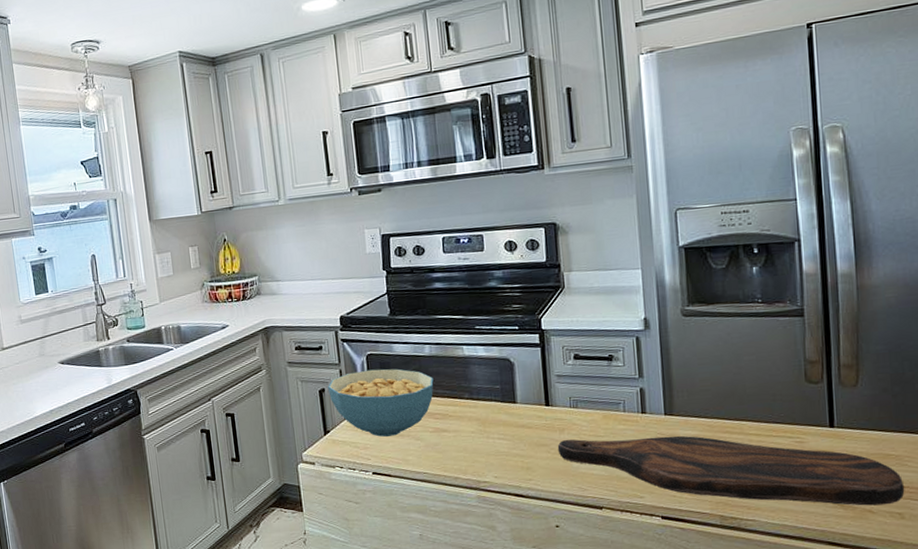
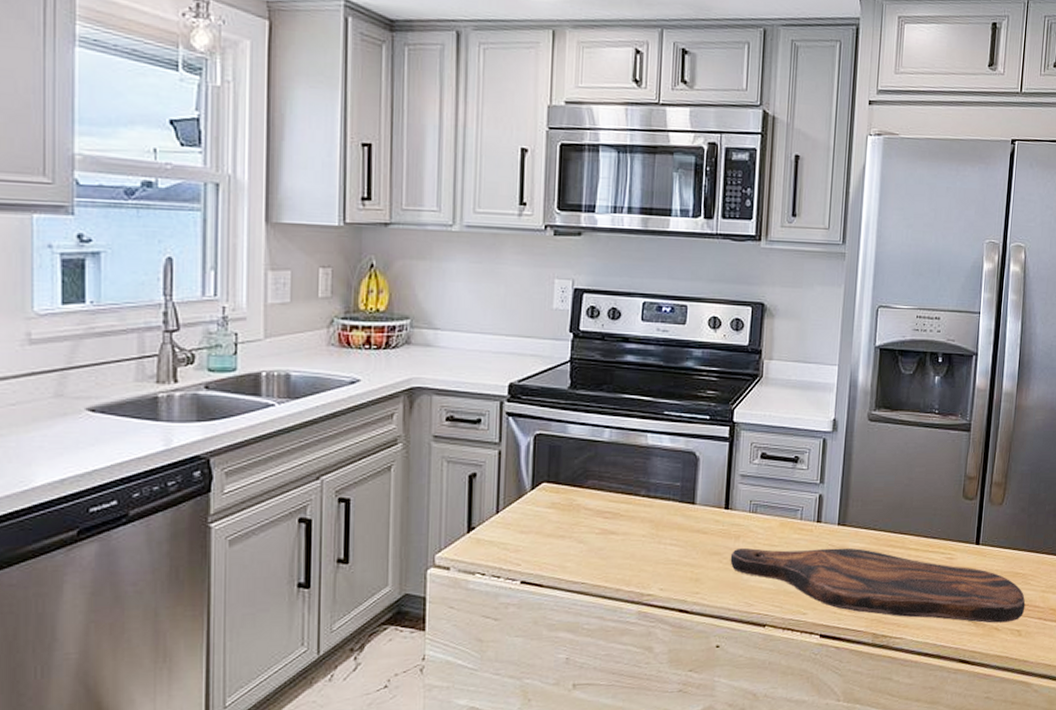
cereal bowl: present [328,368,434,437] -> none [481,453,609,537]

